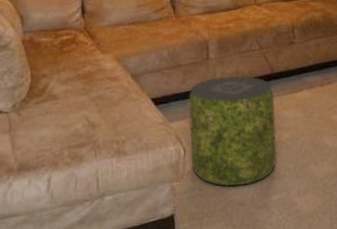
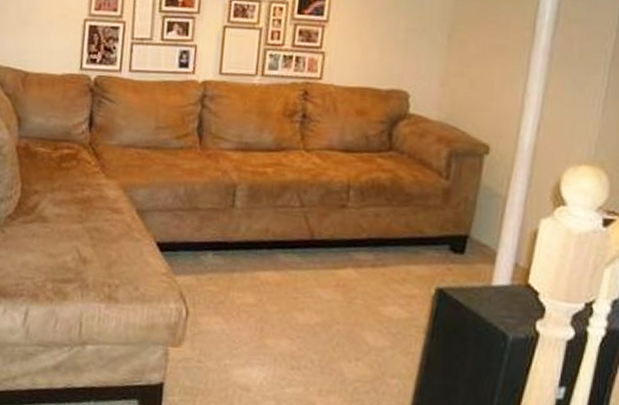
pouf: present [188,75,277,186] -> none [193,231,309,369]

